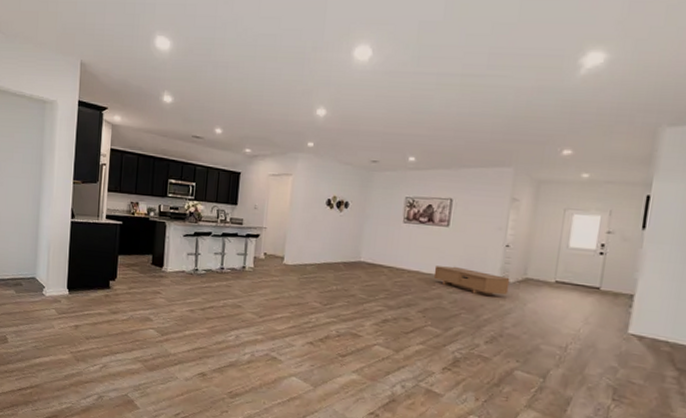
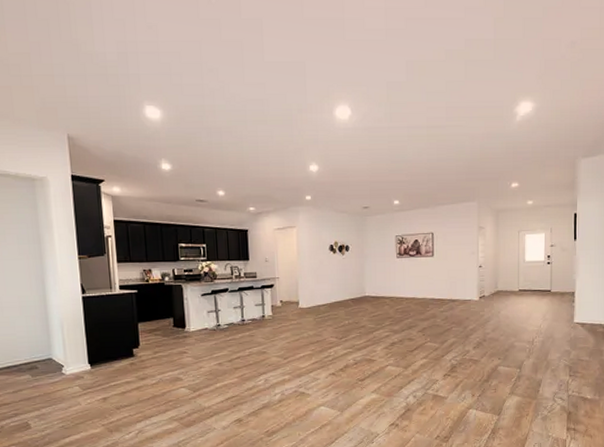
tv stand: present [433,266,510,296] -> none [427,289,486,309]

